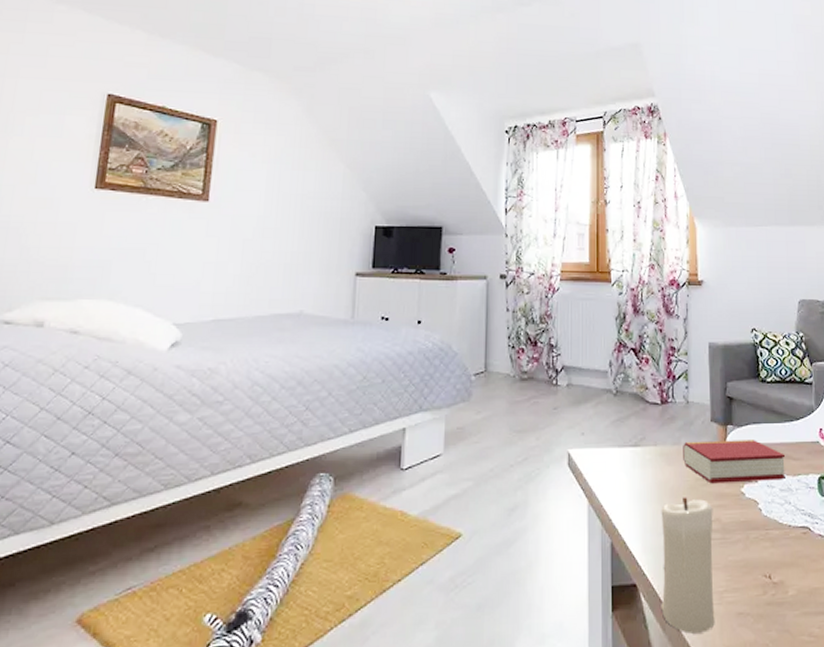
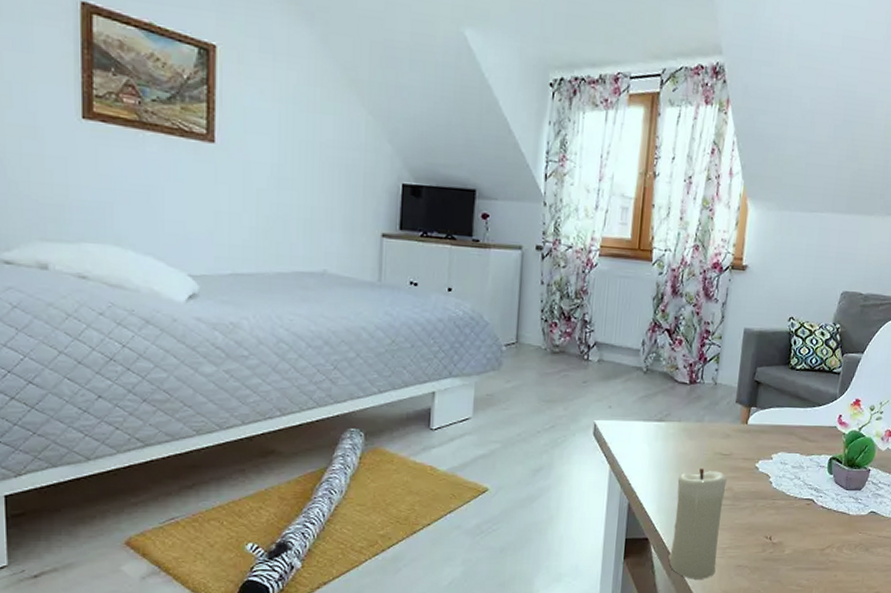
book: present [683,440,786,484] -> none [704,420,803,459]

